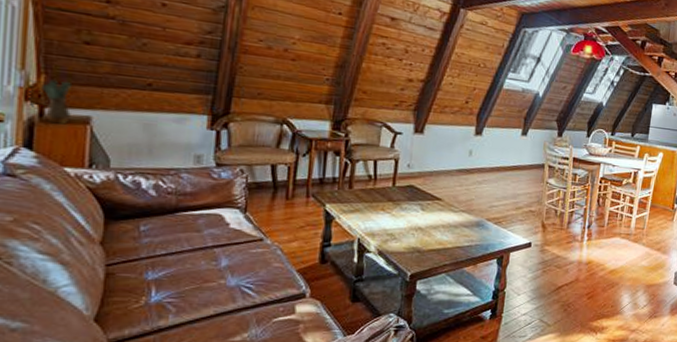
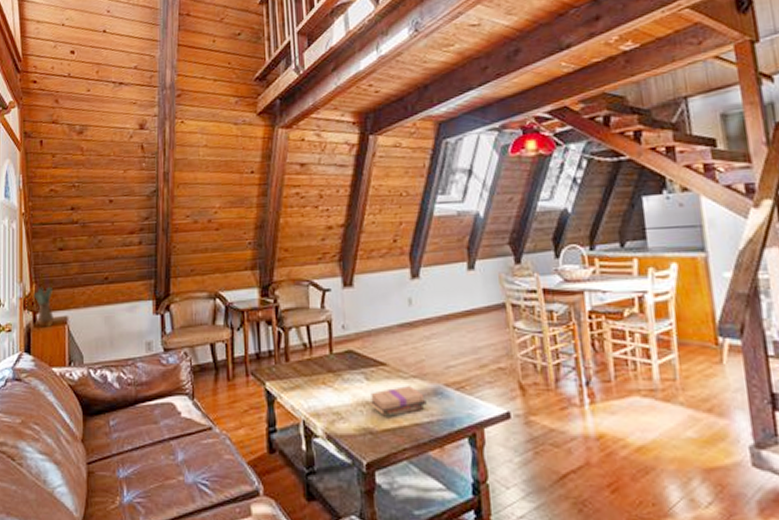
books: none [421,217,470,241] -> present [370,386,427,418]

